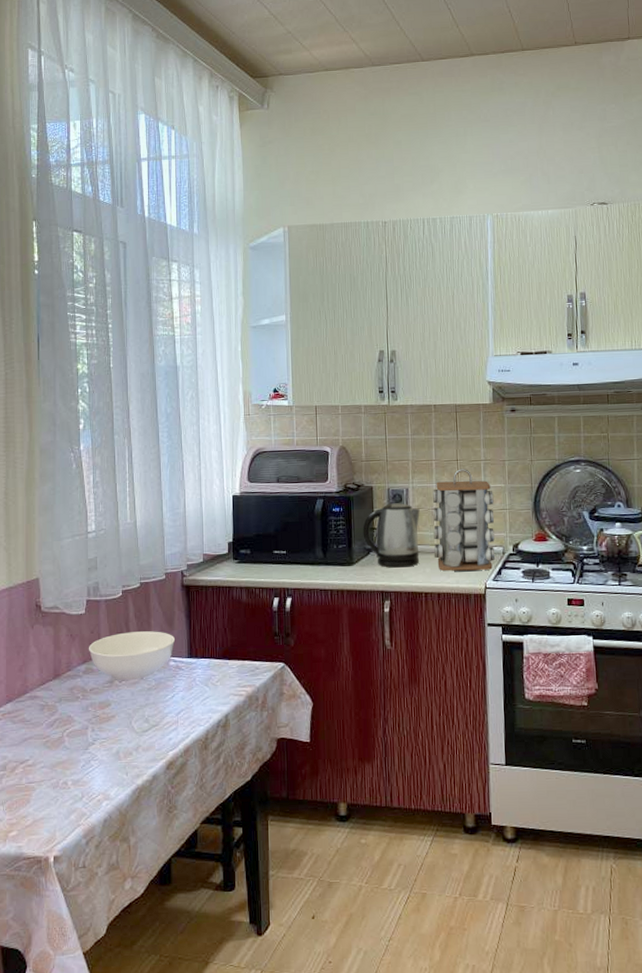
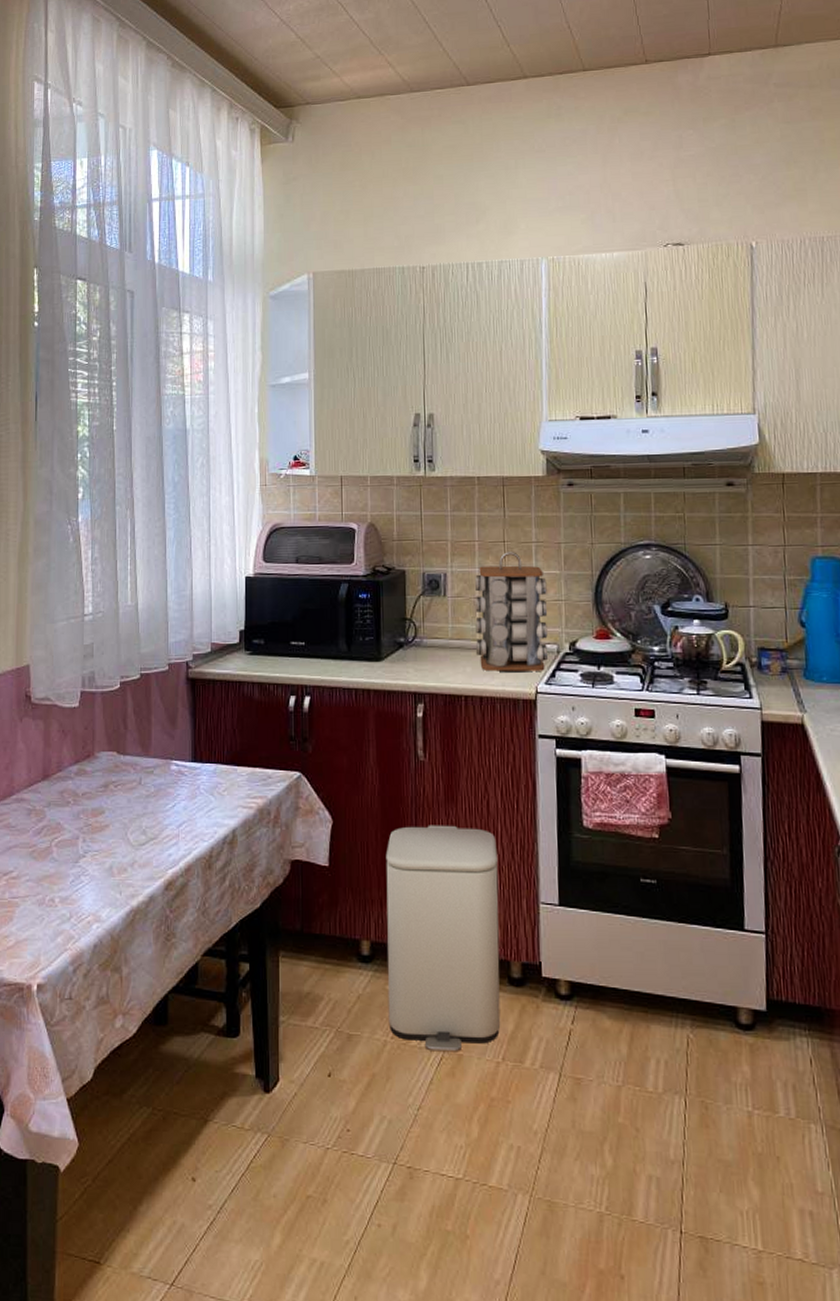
bowl: present [88,631,176,681] -> none [81,729,178,786]
pedal bin: none [359,702,458,892] -> present [385,825,501,1052]
kettle: present [362,503,420,568] -> none [393,590,460,665]

